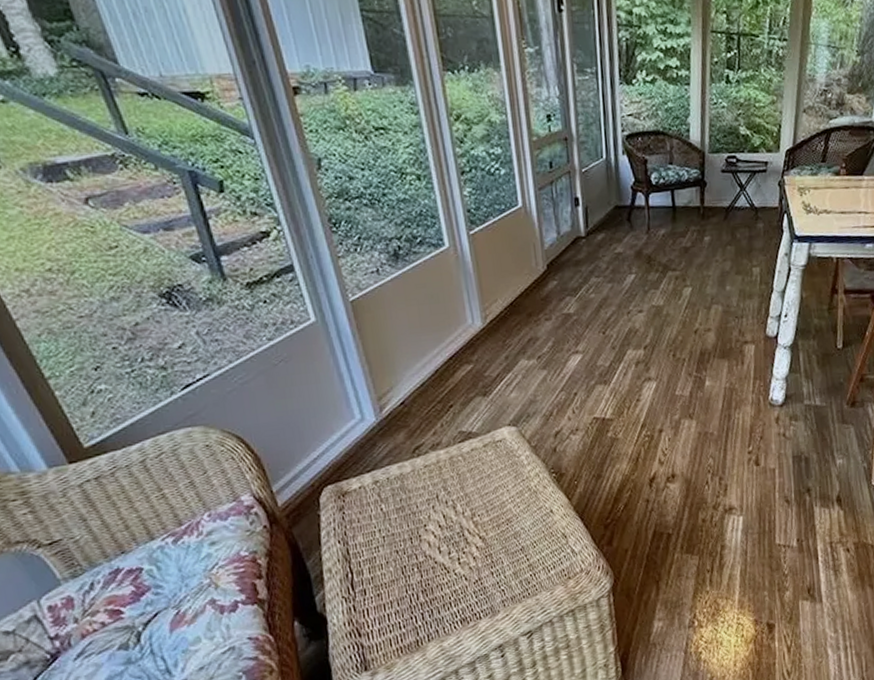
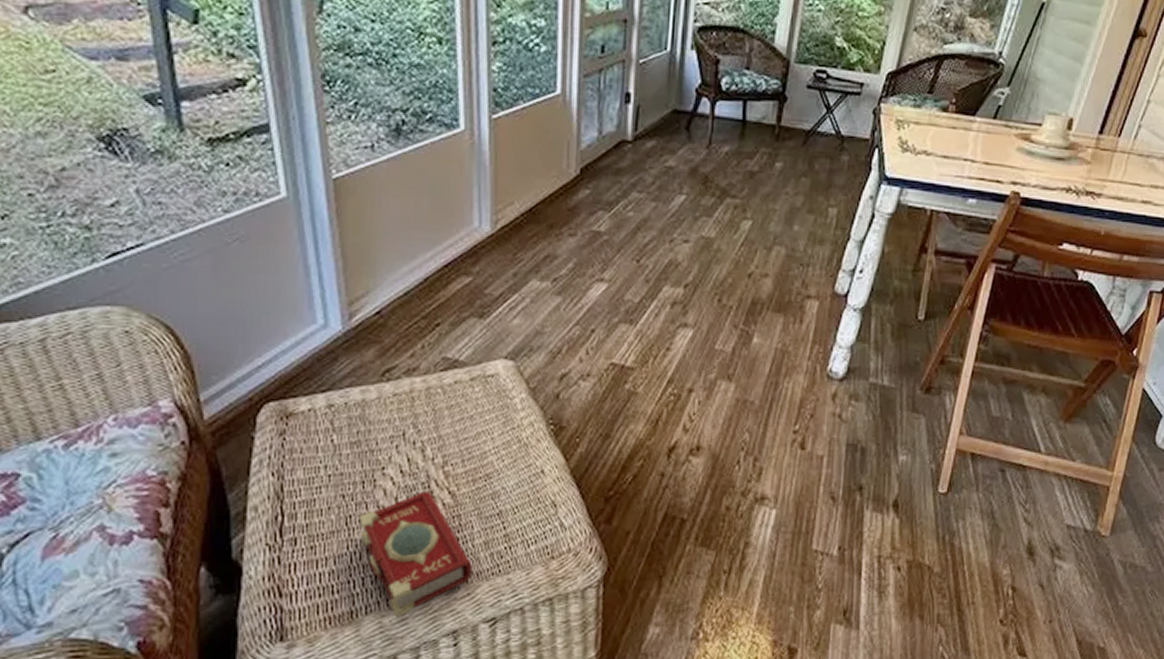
book: none [411,538,509,642] -> present [358,491,474,619]

